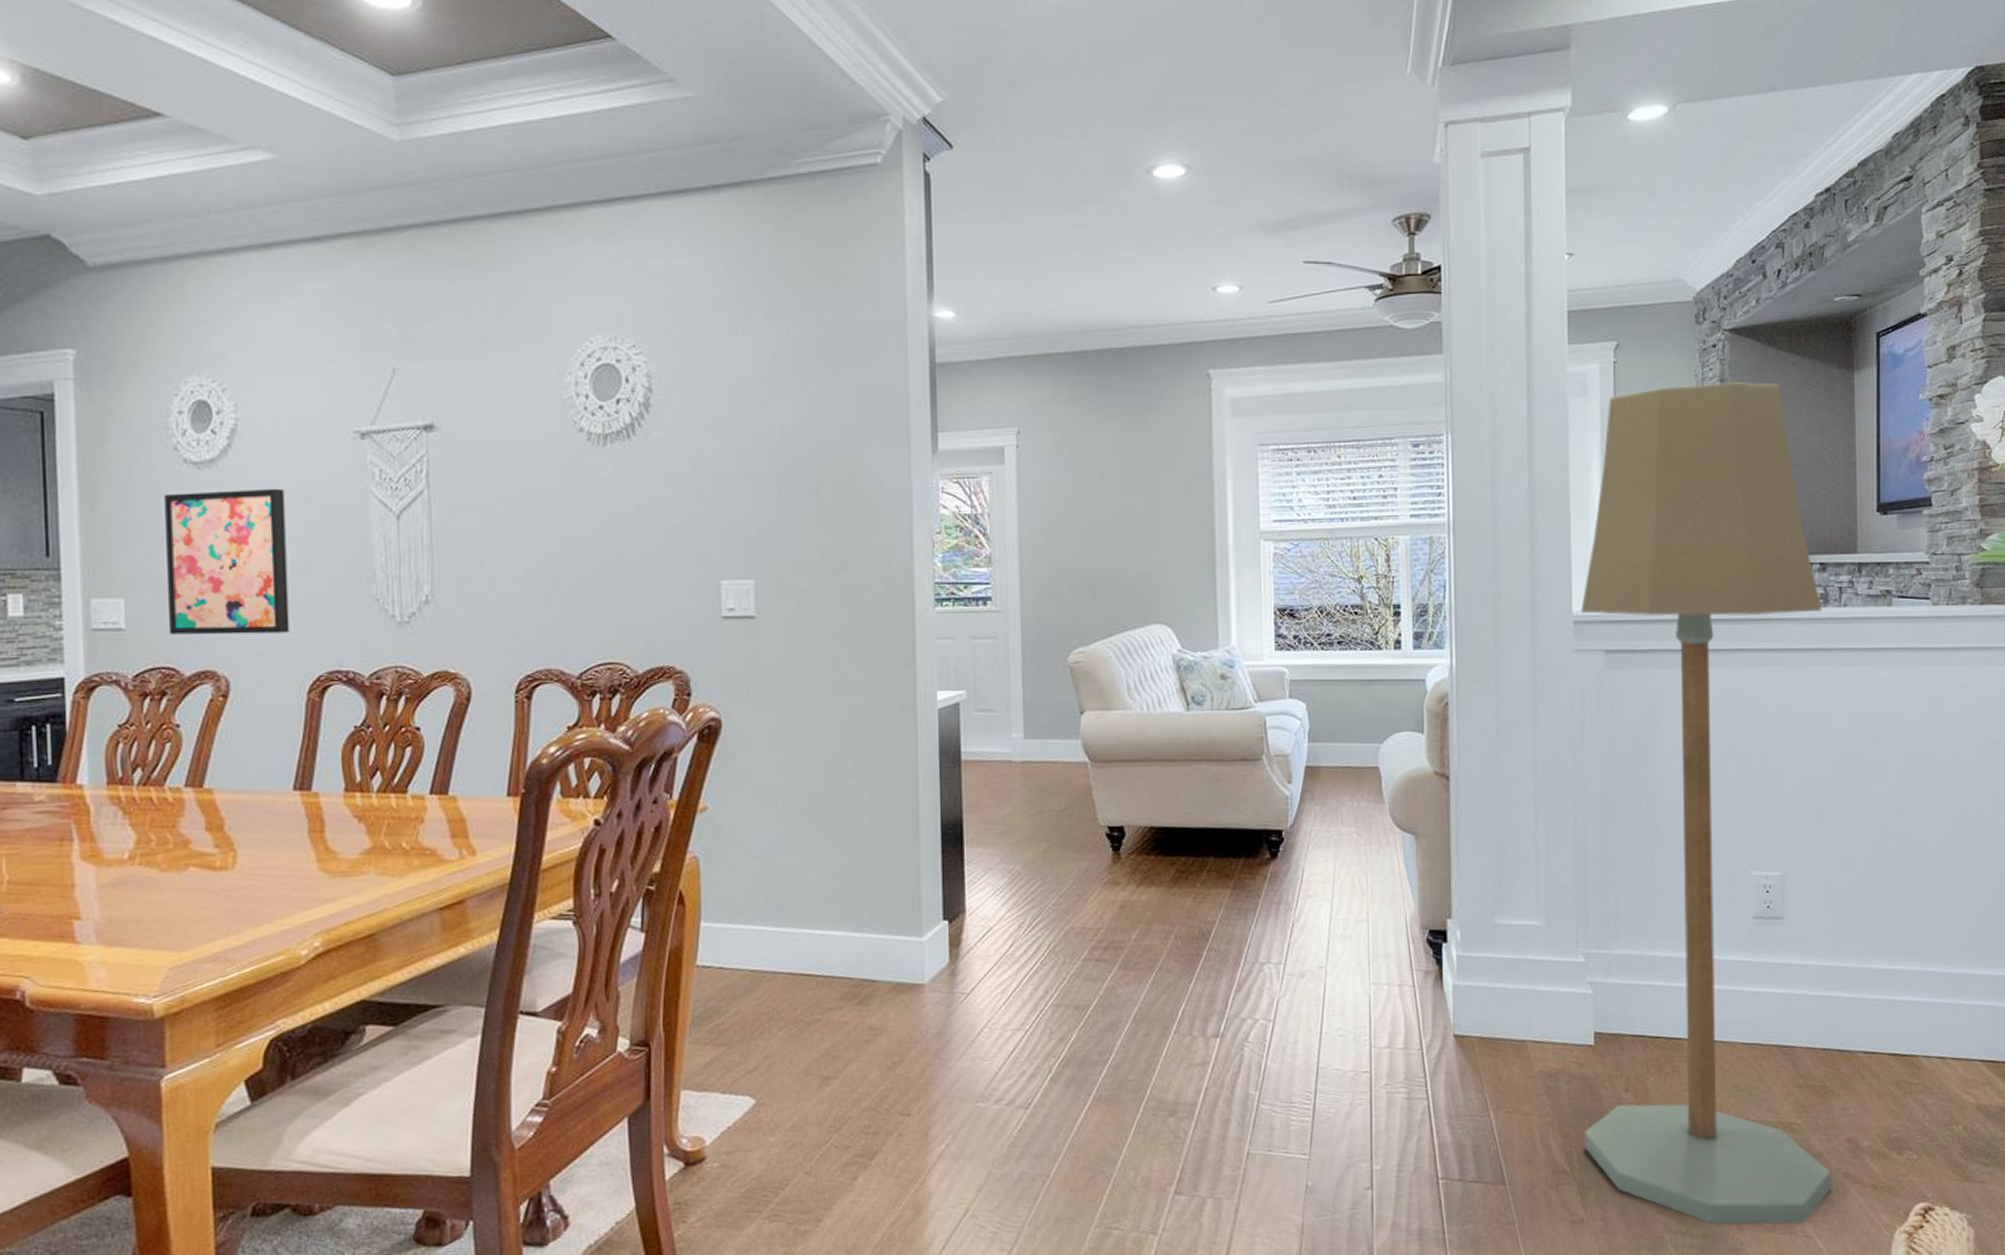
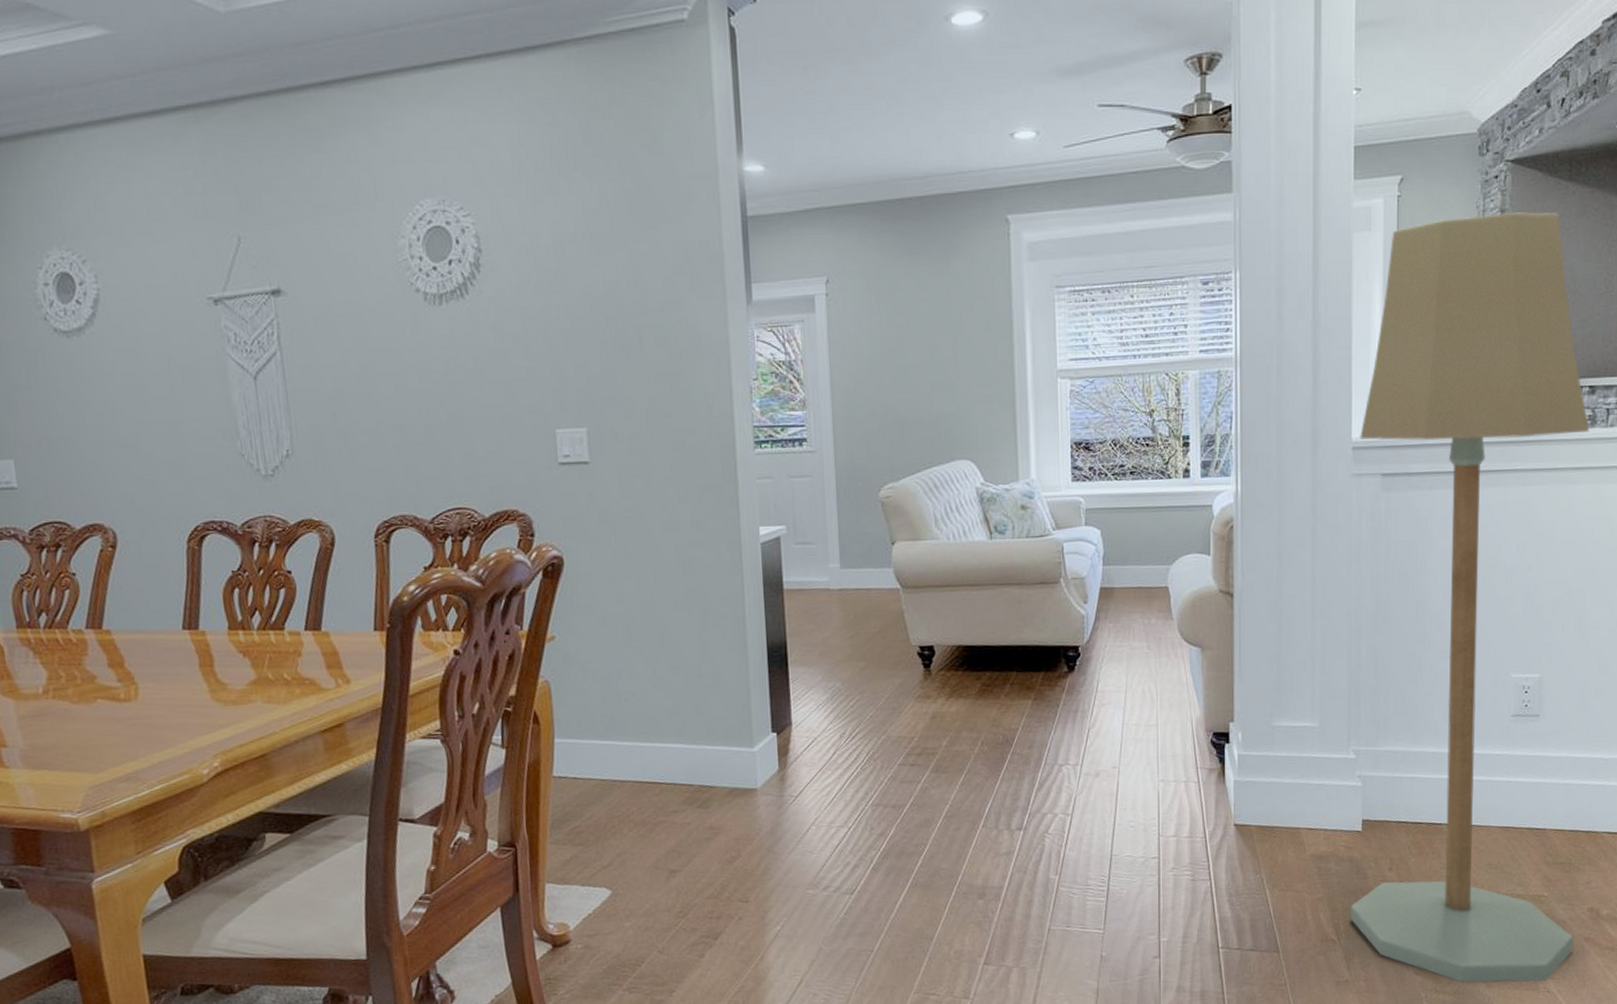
wall art: present [164,488,290,635] -> none [39,353,166,492]

